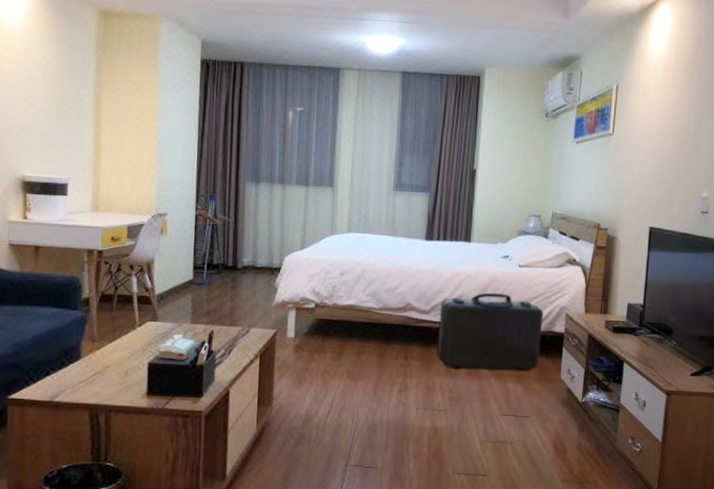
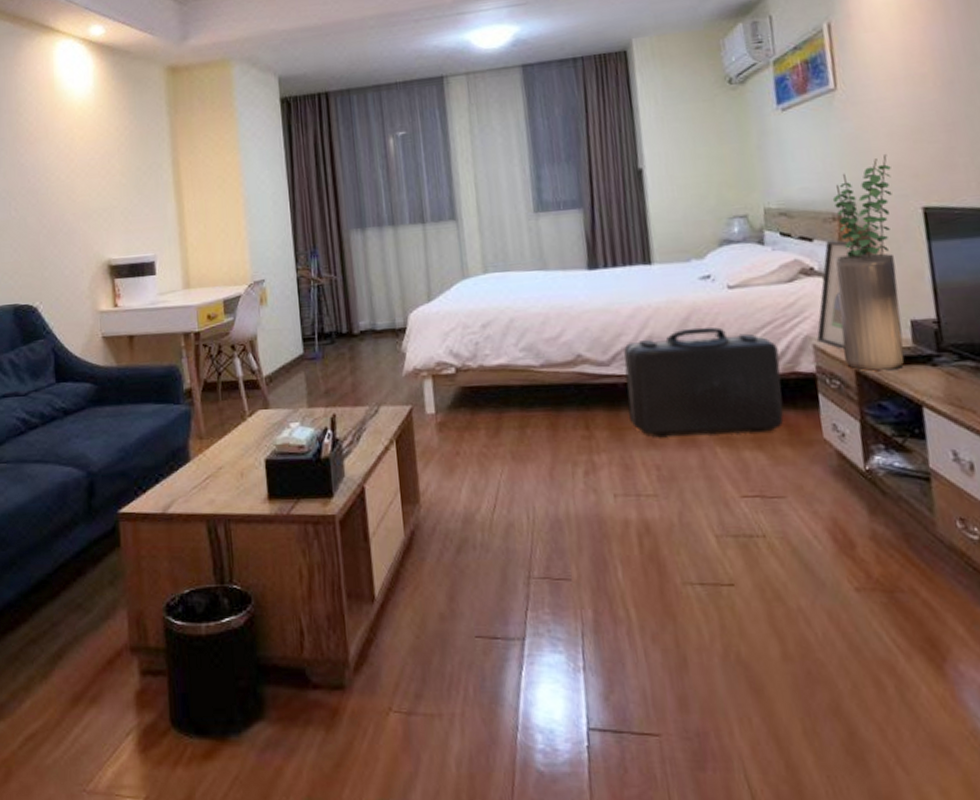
picture frame: none [569,241,612,319] -> present [817,240,869,350]
vase: none [583,186,636,335] -> present [832,155,905,371]

